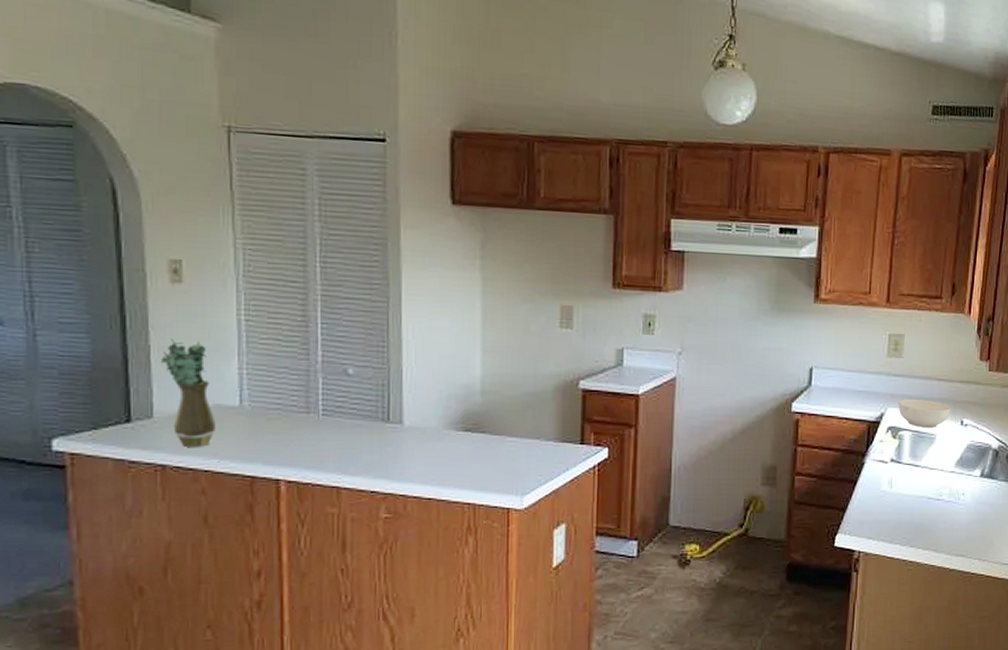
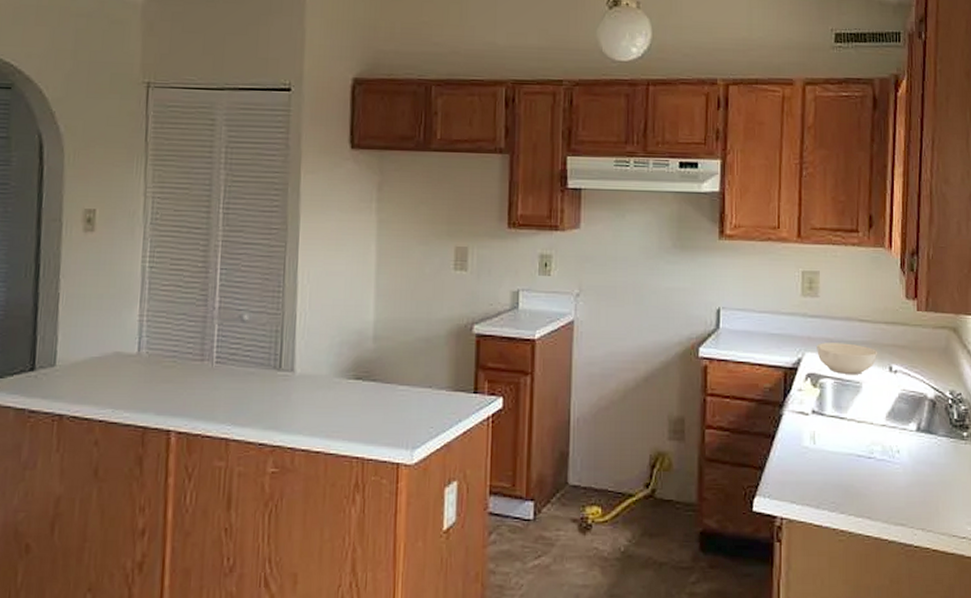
vase: present [162,338,216,448] -> none [68,286,114,397]

